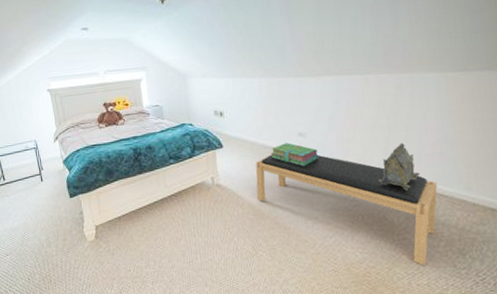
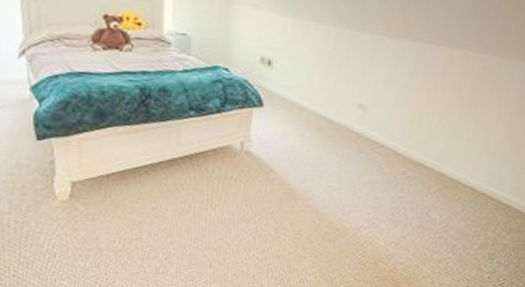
bench: present [255,154,438,266] -> none [292,125,490,267]
stack of books: present [271,143,319,167] -> none [320,114,376,146]
decorative box: present [378,142,420,190] -> none [432,135,476,188]

